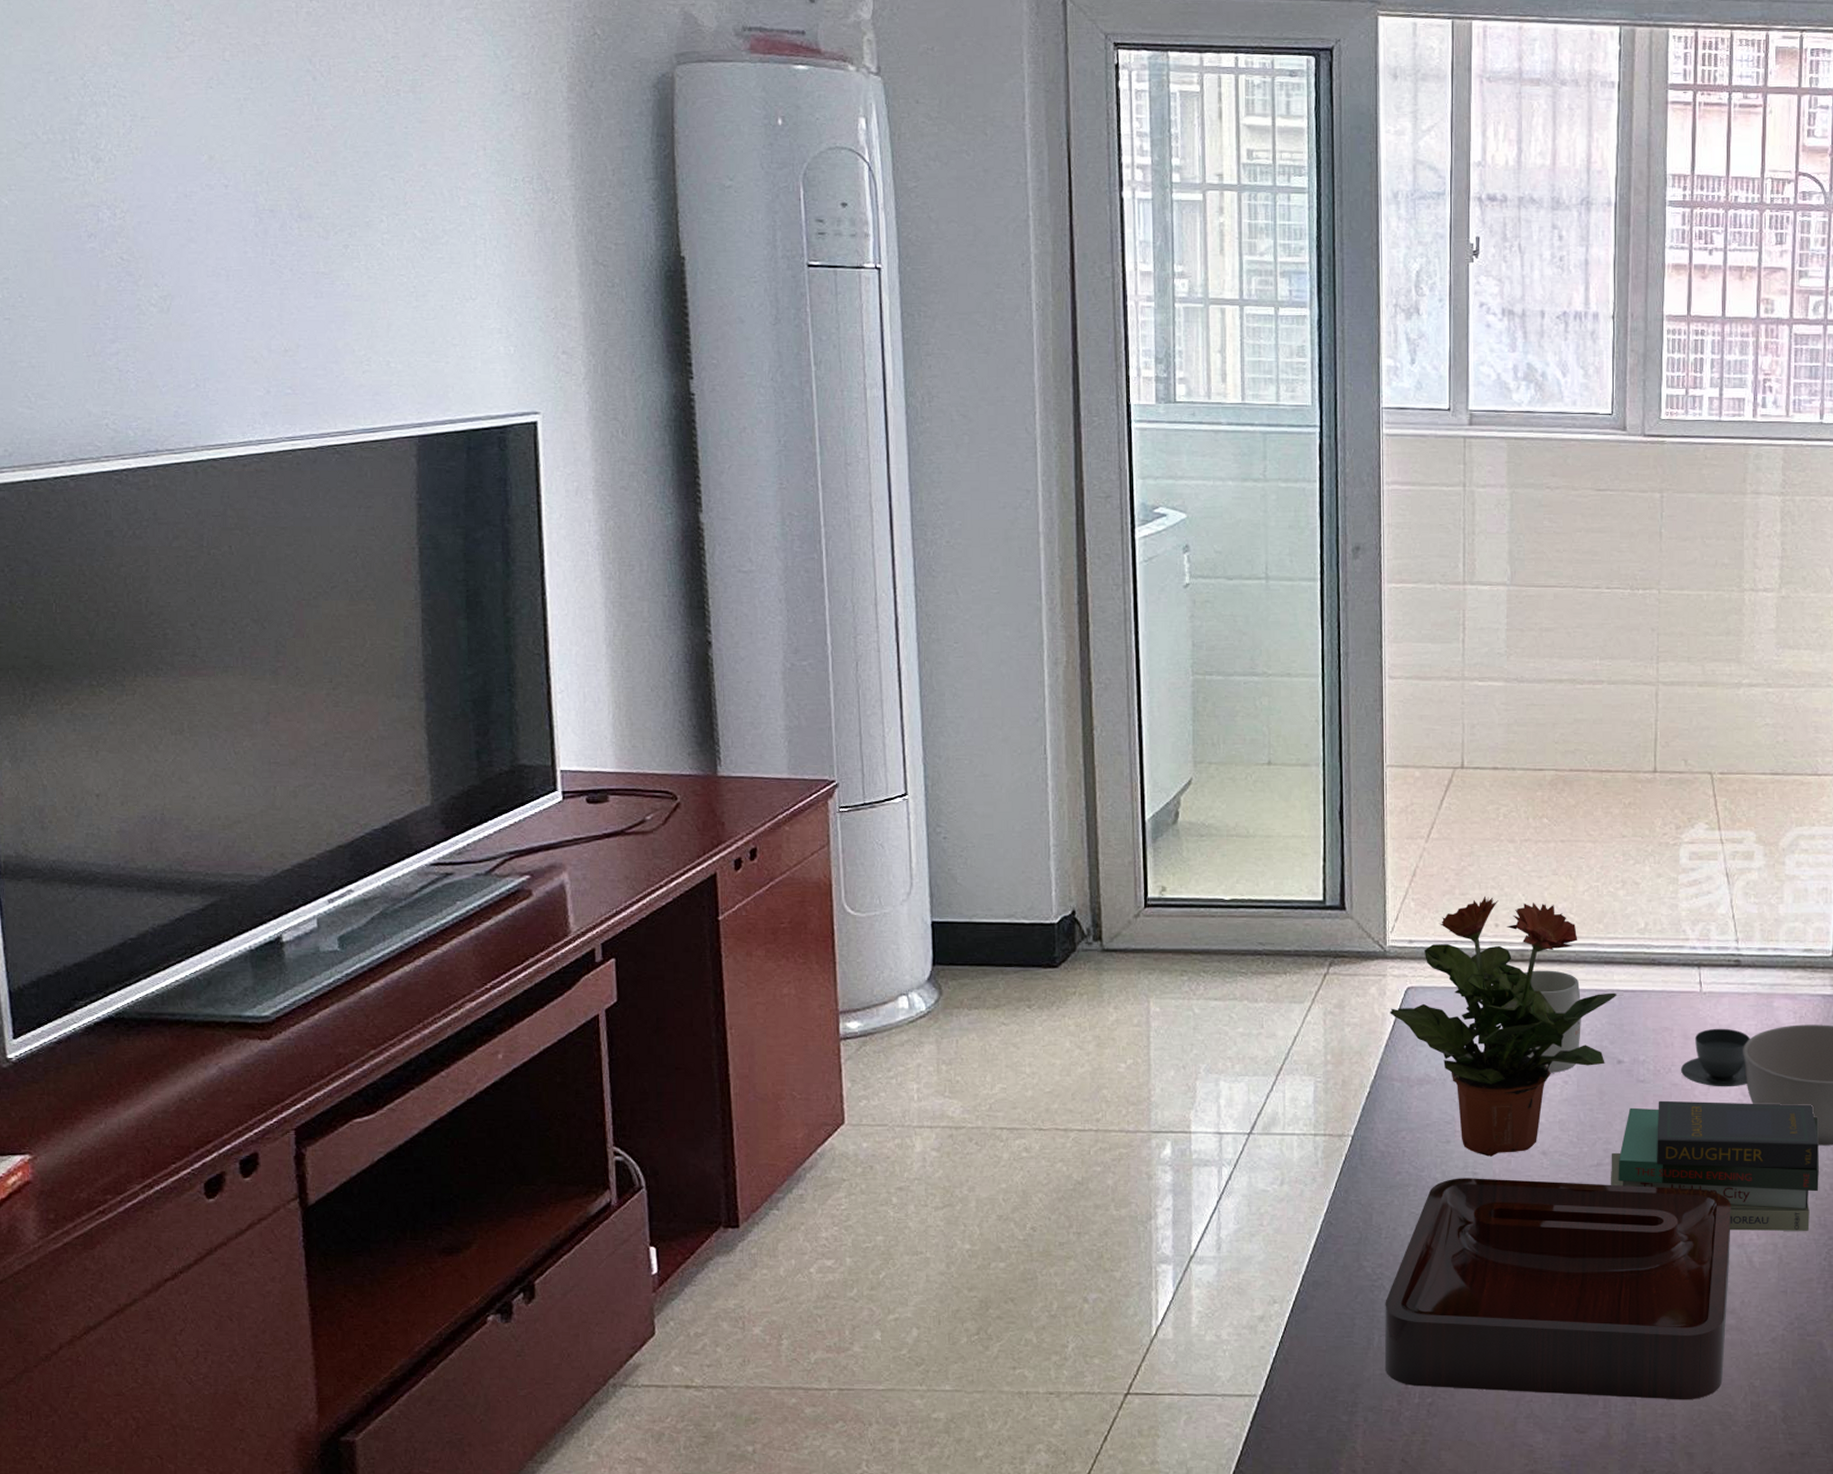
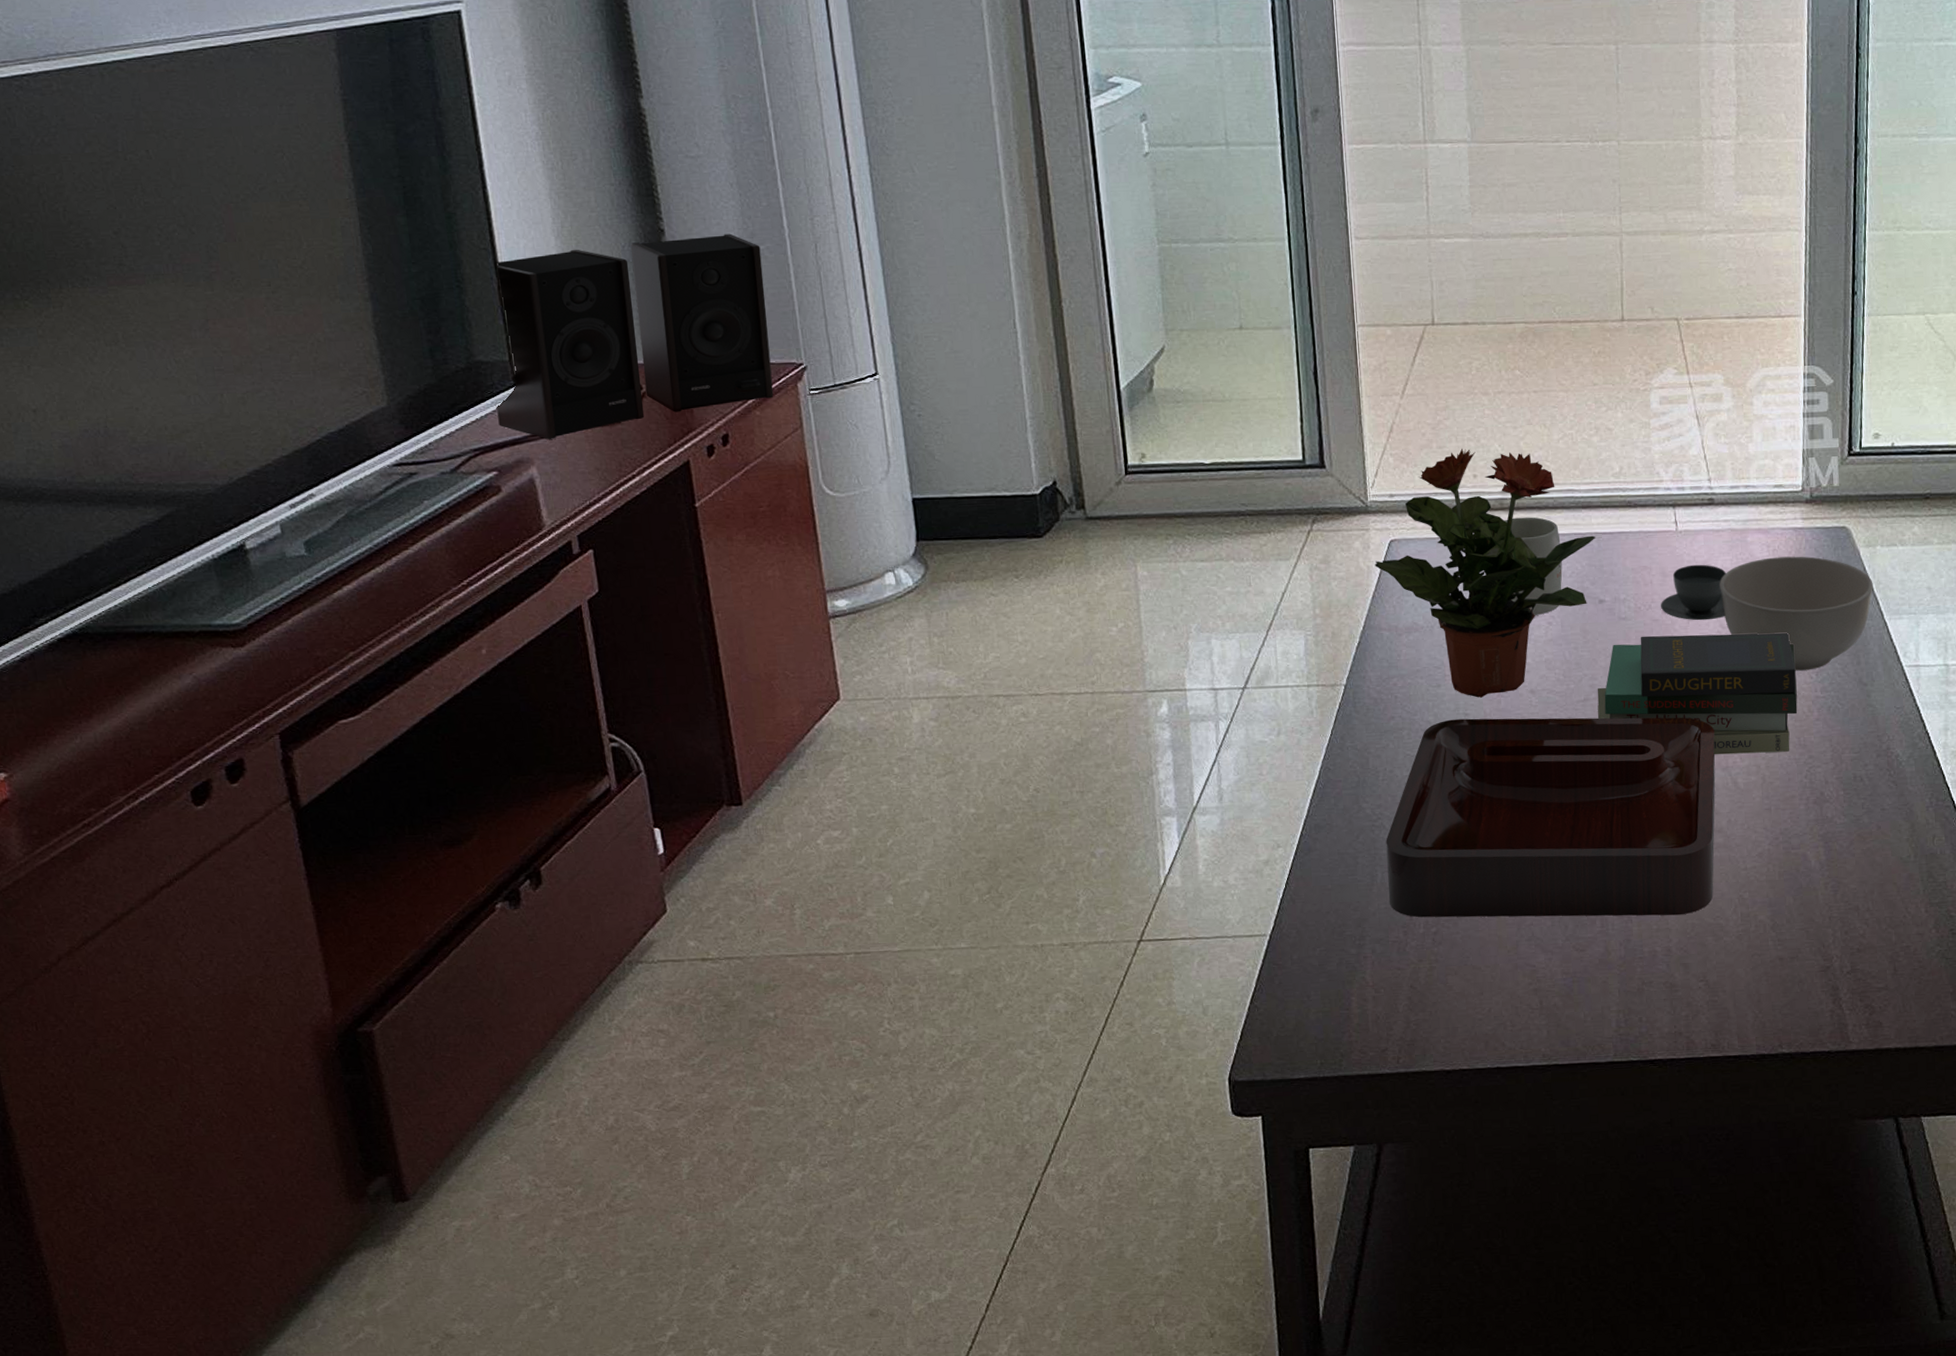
speaker: none [535,648,804,846] -> present [496,233,774,439]

